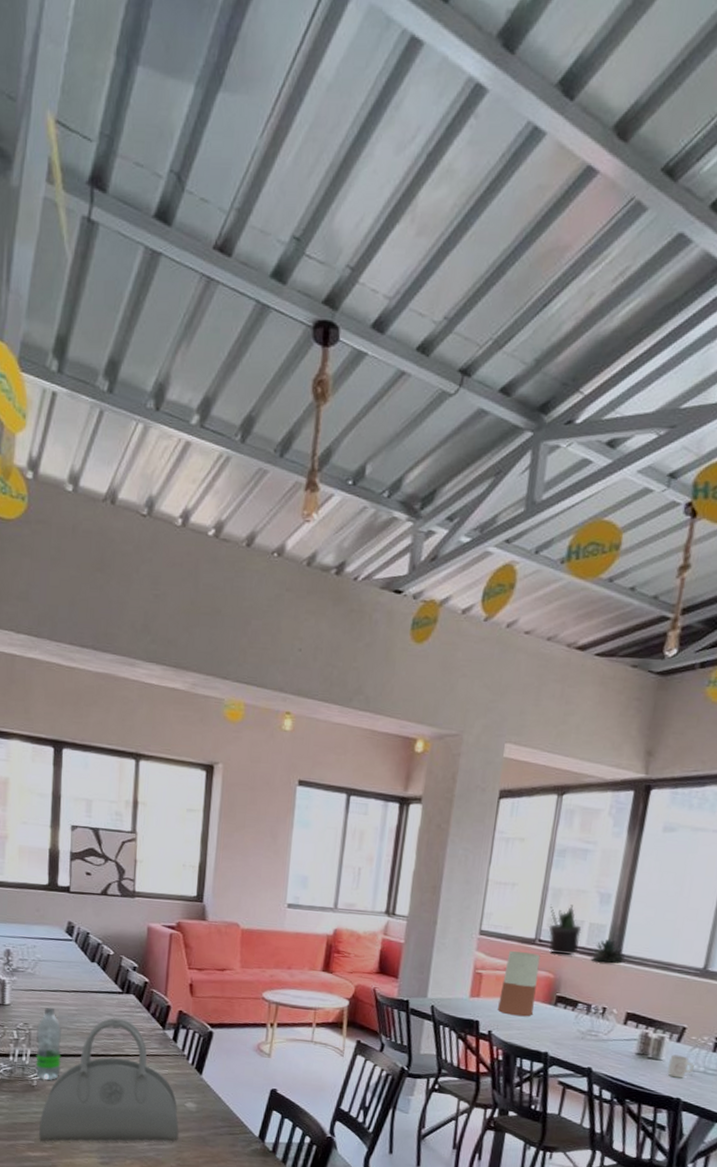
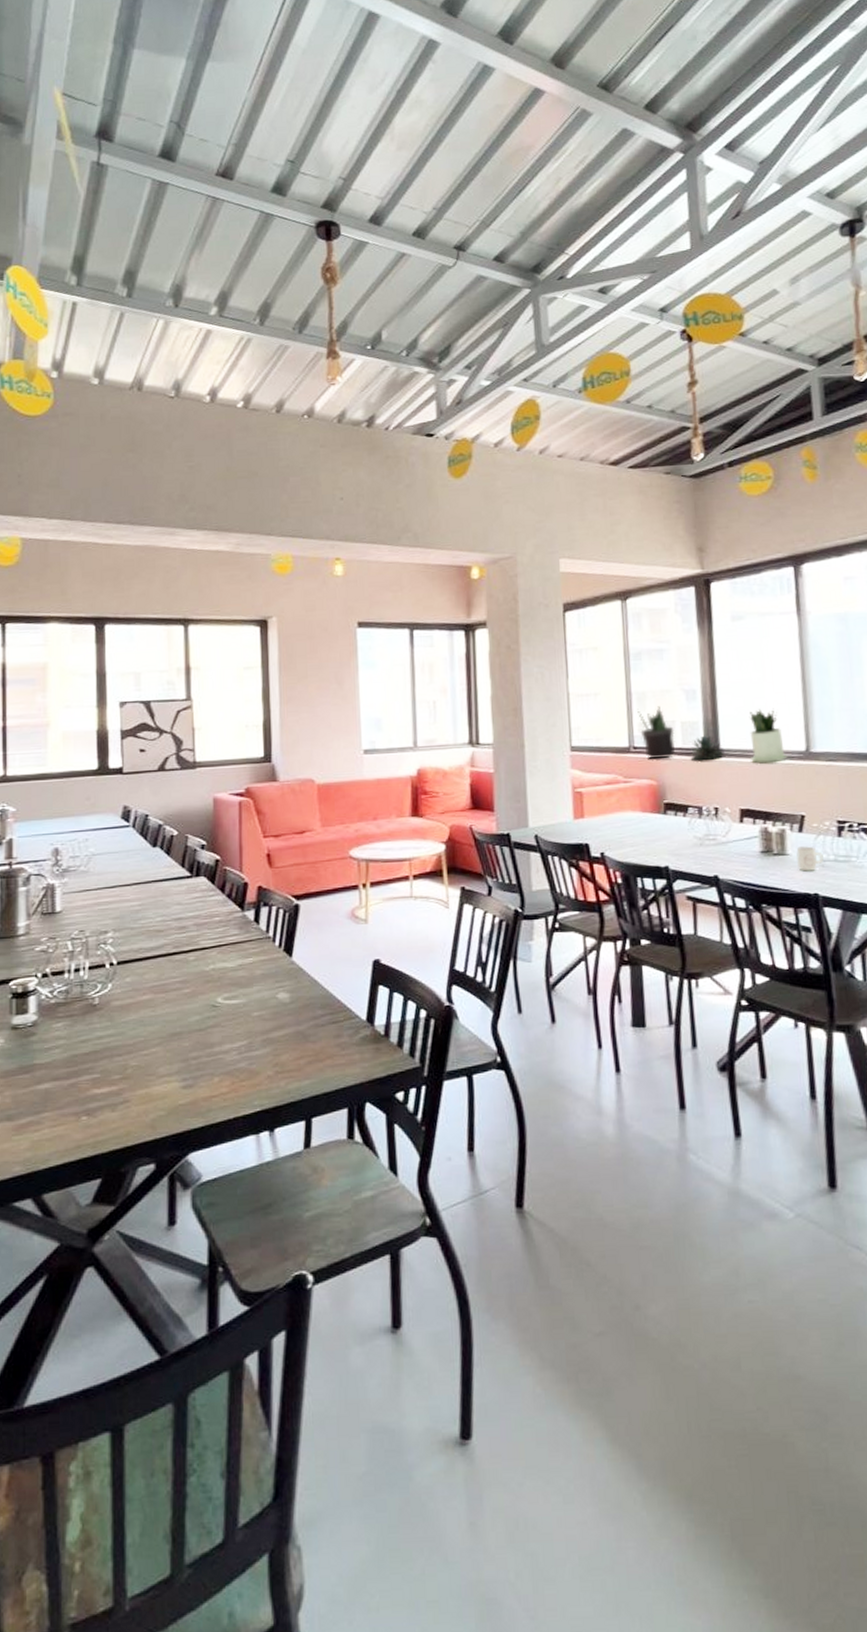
bottle: present [35,1007,61,1081] -> none [94,906,126,996]
handbag: present [39,1018,179,1142] -> none [105,906,273,1073]
vase: present [498,950,541,1017] -> none [604,762,643,832]
planter: none [648,922,685,975] -> present [749,708,788,763]

